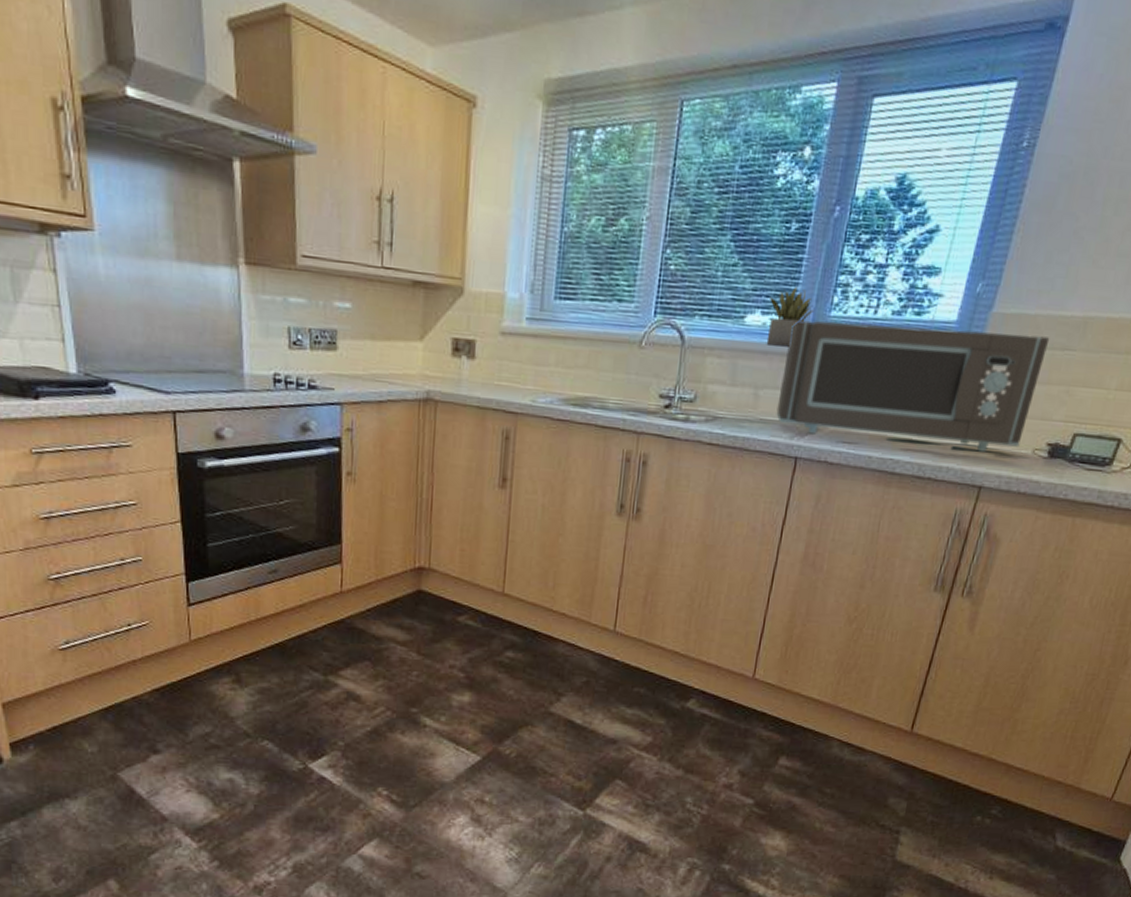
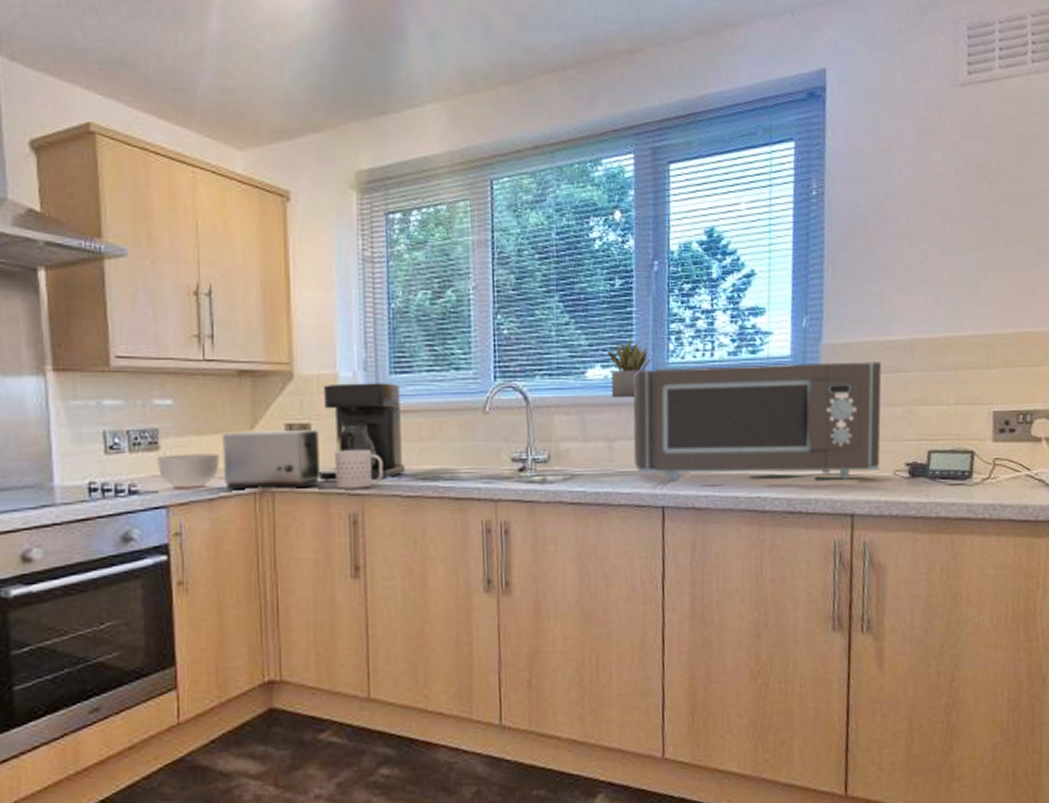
bowl: none [334,355,391,390] -> present [157,453,221,489]
toaster: none [393,340,482,402] -> present [222,430,321,491]
coffee maker: none [479,303,563,402] -> present [319,383,406,481]
mug: none [493,369,539,408] -> present [335,450,383,489]

